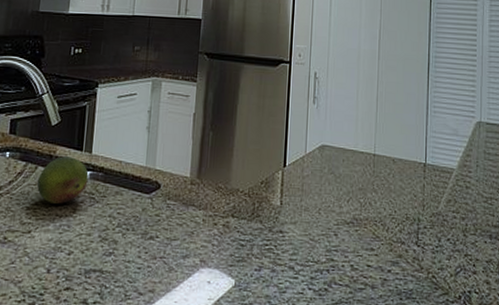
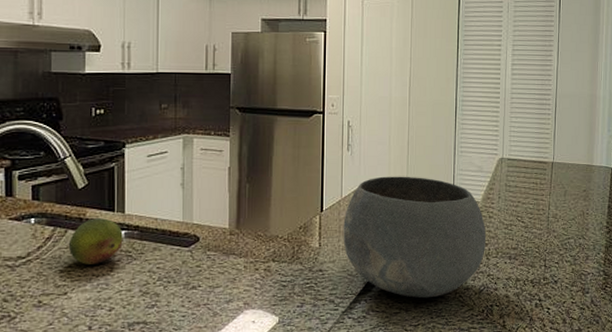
bowl: none [306,133,463,275] -> present [343,176,487,299]

